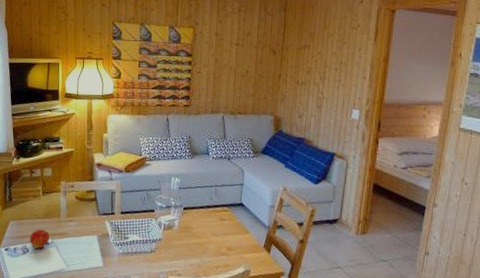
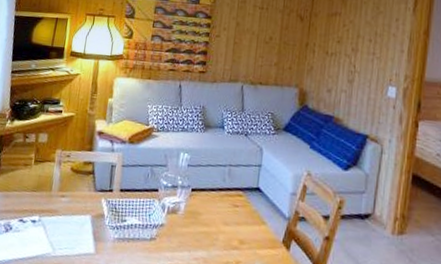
apple: present [29,229,50,249] -> none [14,203,38,227]

